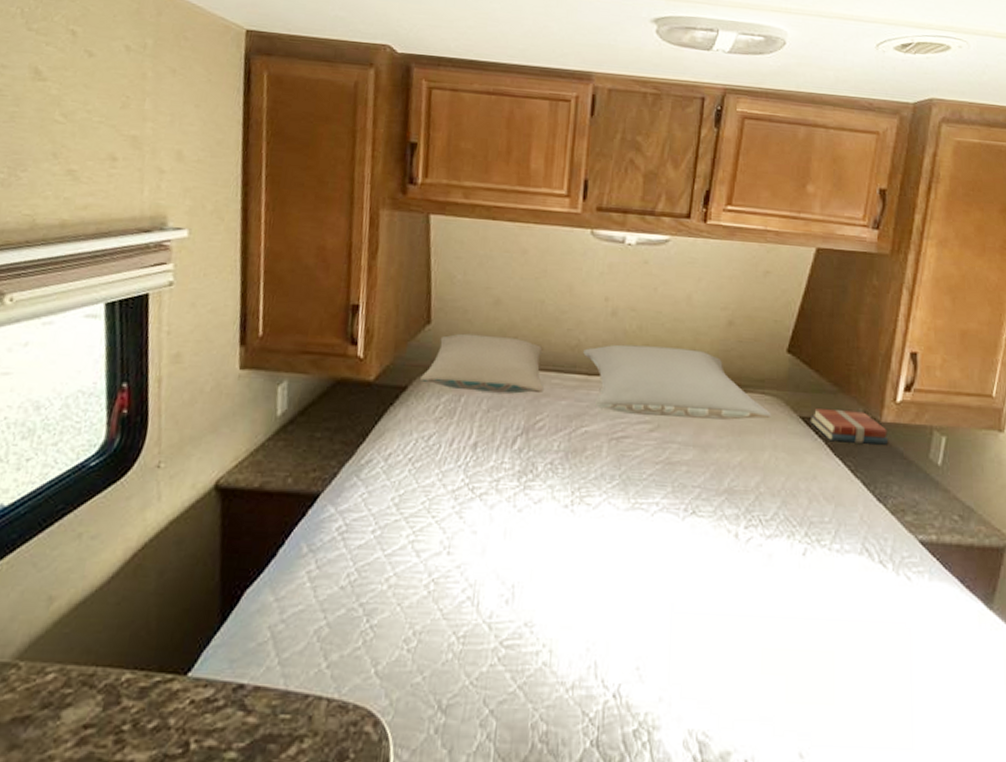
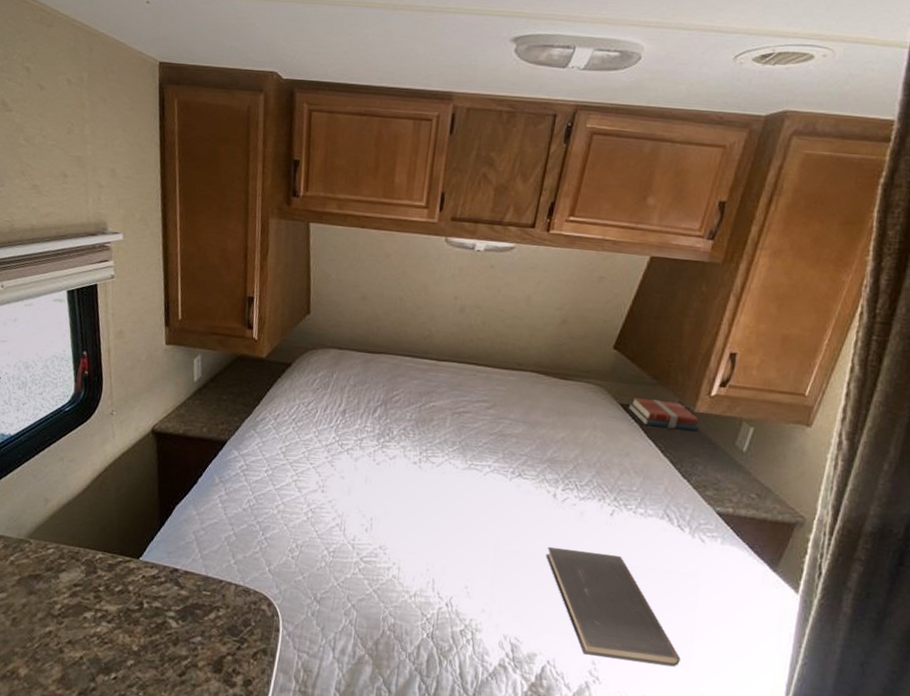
pillow: present [420,333,543,394] -> none [302,323,400,374]
pillow: present [583,344,772,420] -> none [434,336,594,404]
hardcover book: none [732,604,902,749] -> present [546,547,681,667]

